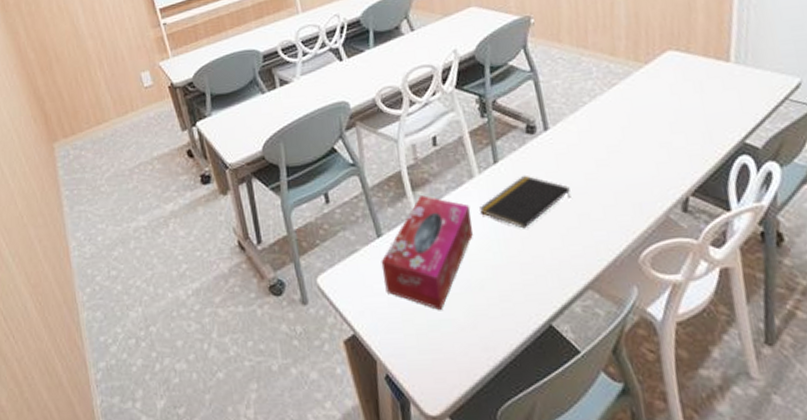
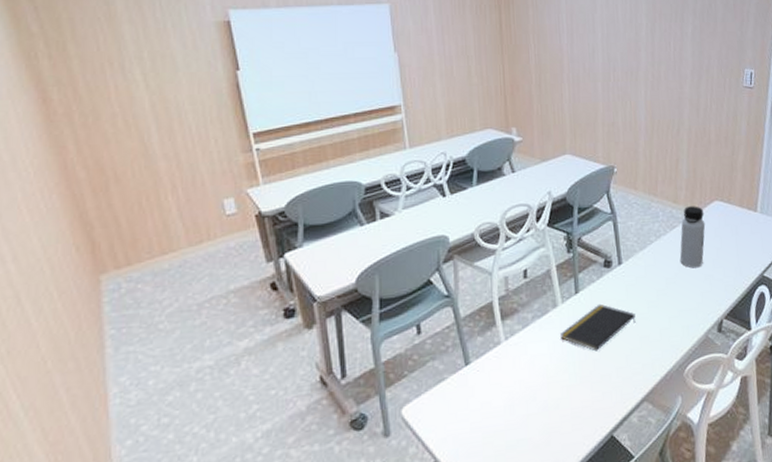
tissue box: present [381,195,473,310] -> none [467,324,553,431]
water bottle: none [622,58,657,134] -> present [679,206,706,268]

